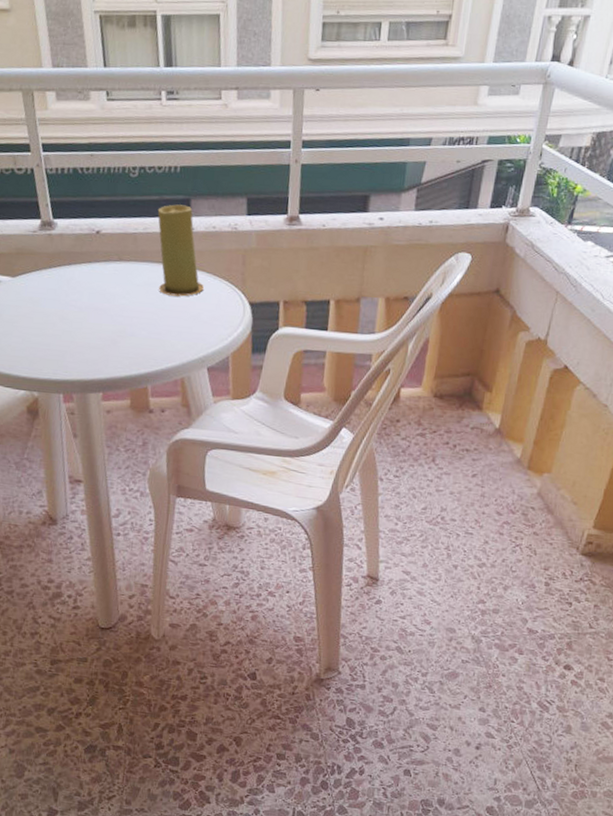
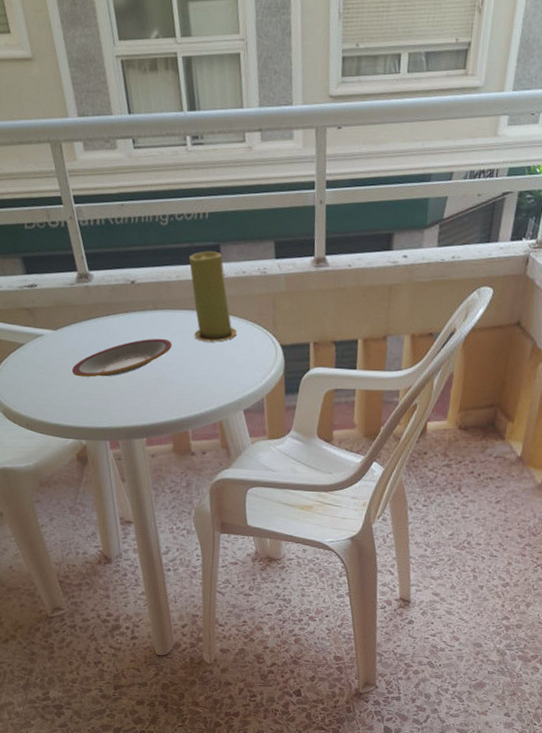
plate: none [28,290,136,328] -> present [72,338,172,377]

